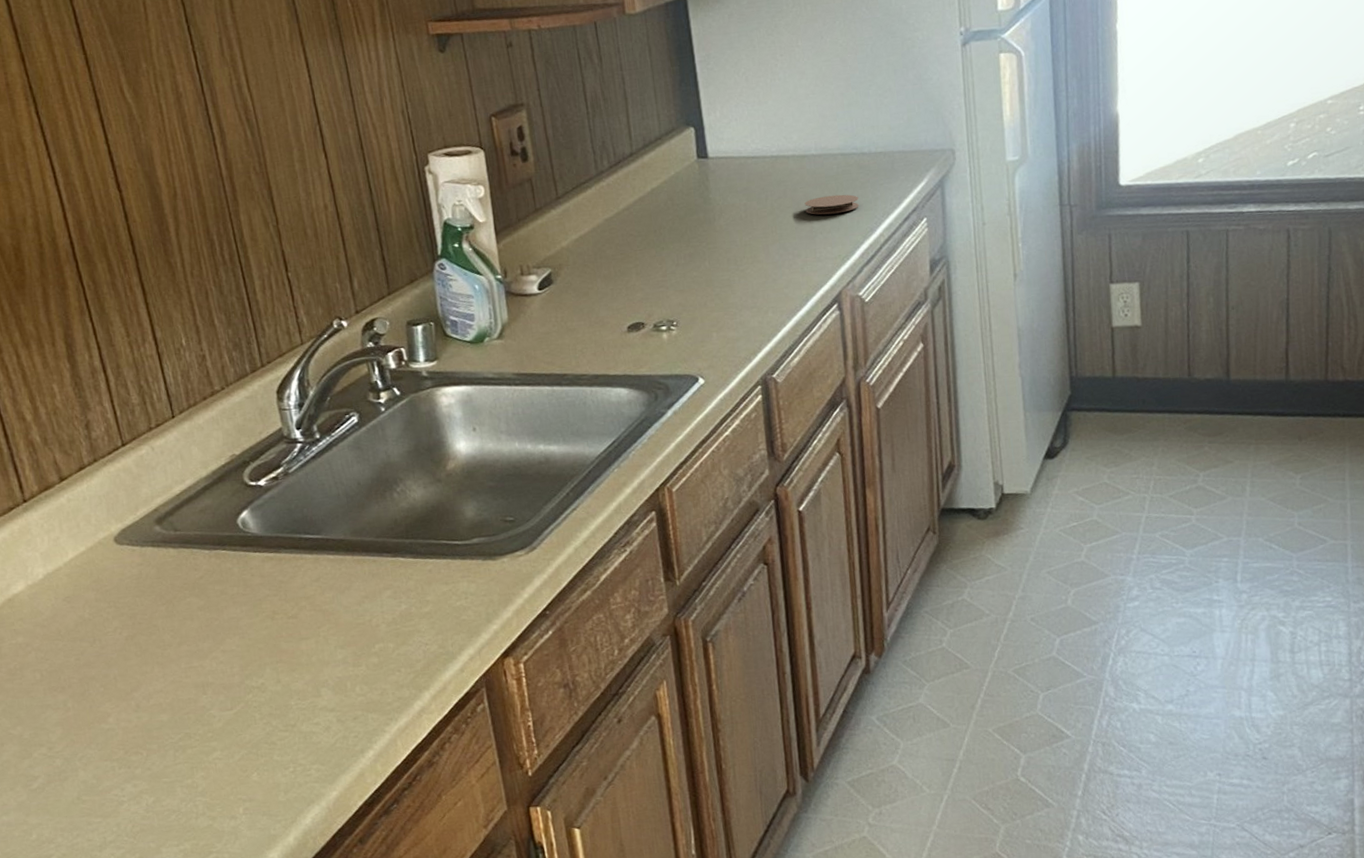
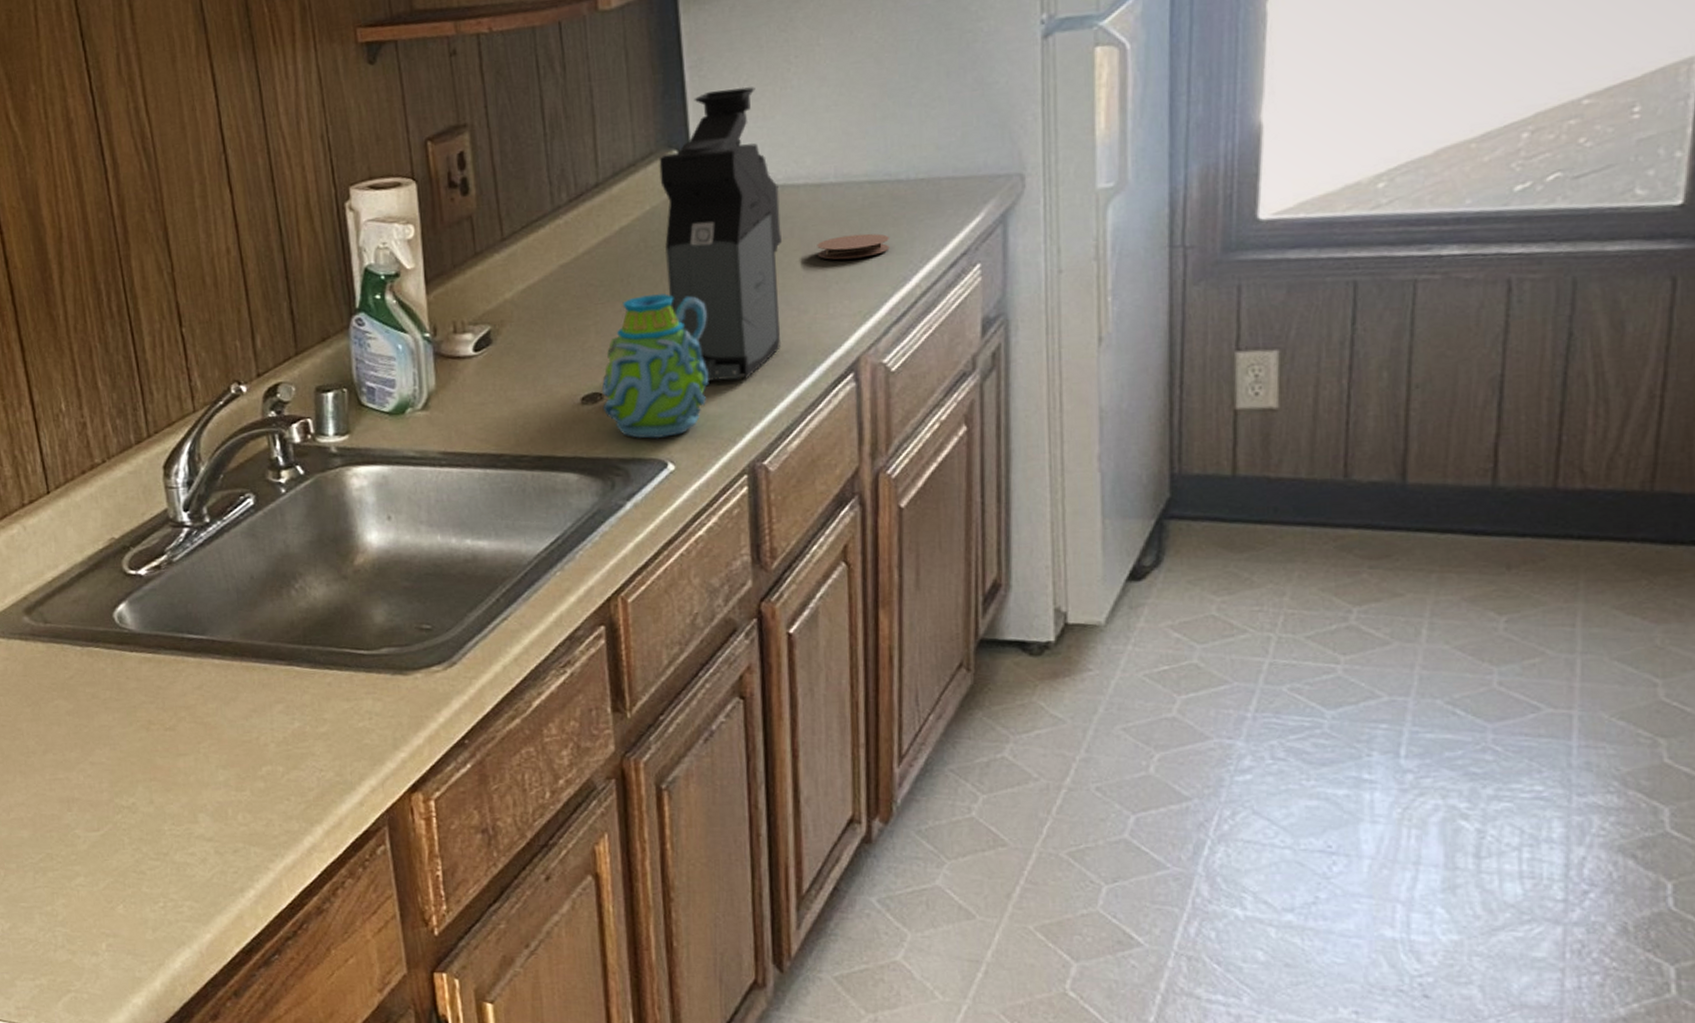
mug: none [643,242,728,359] -> present [601,293,709,439]
coffee maker: none [679,78,781,312] -> present [659,87,782,381]

